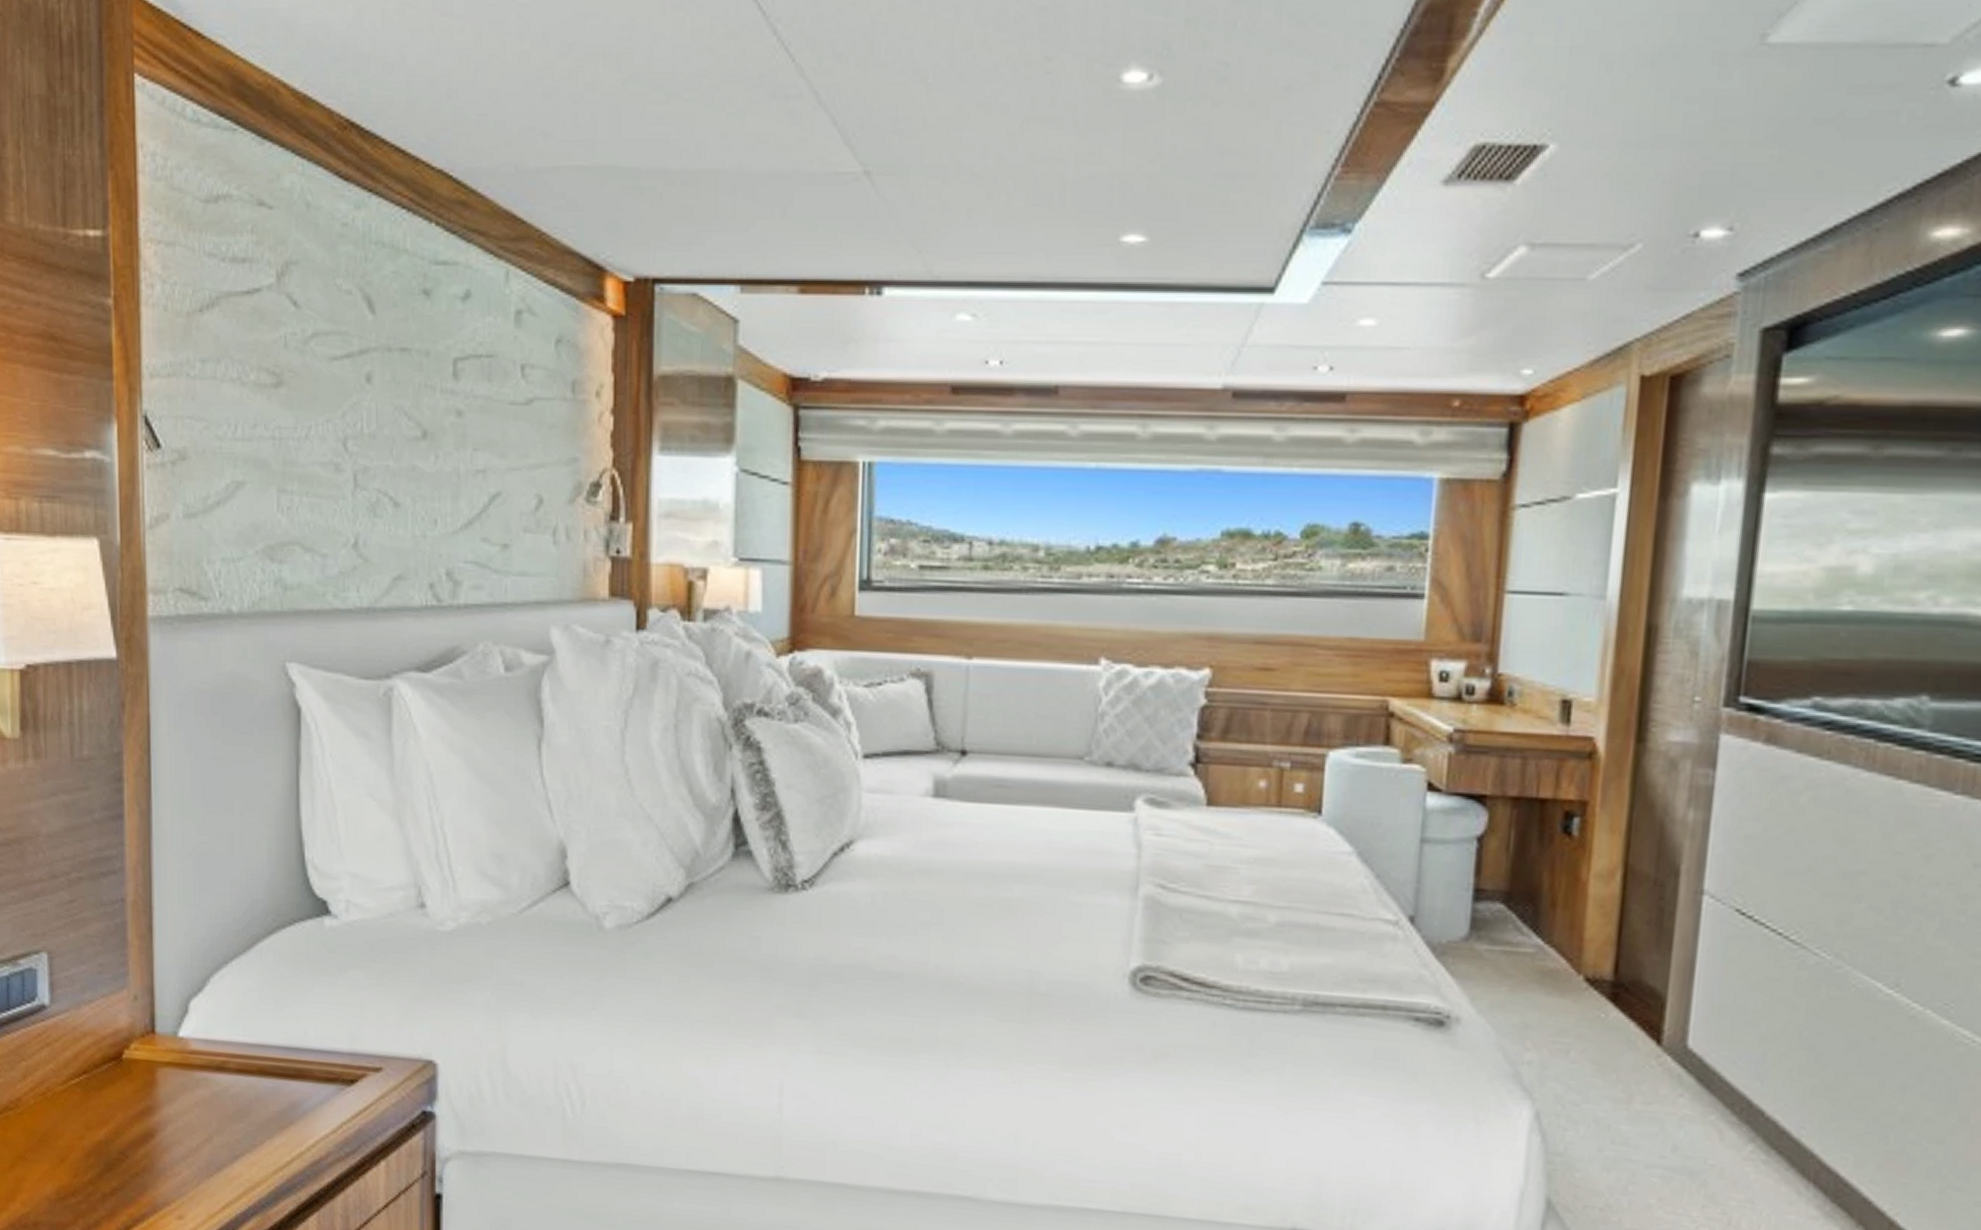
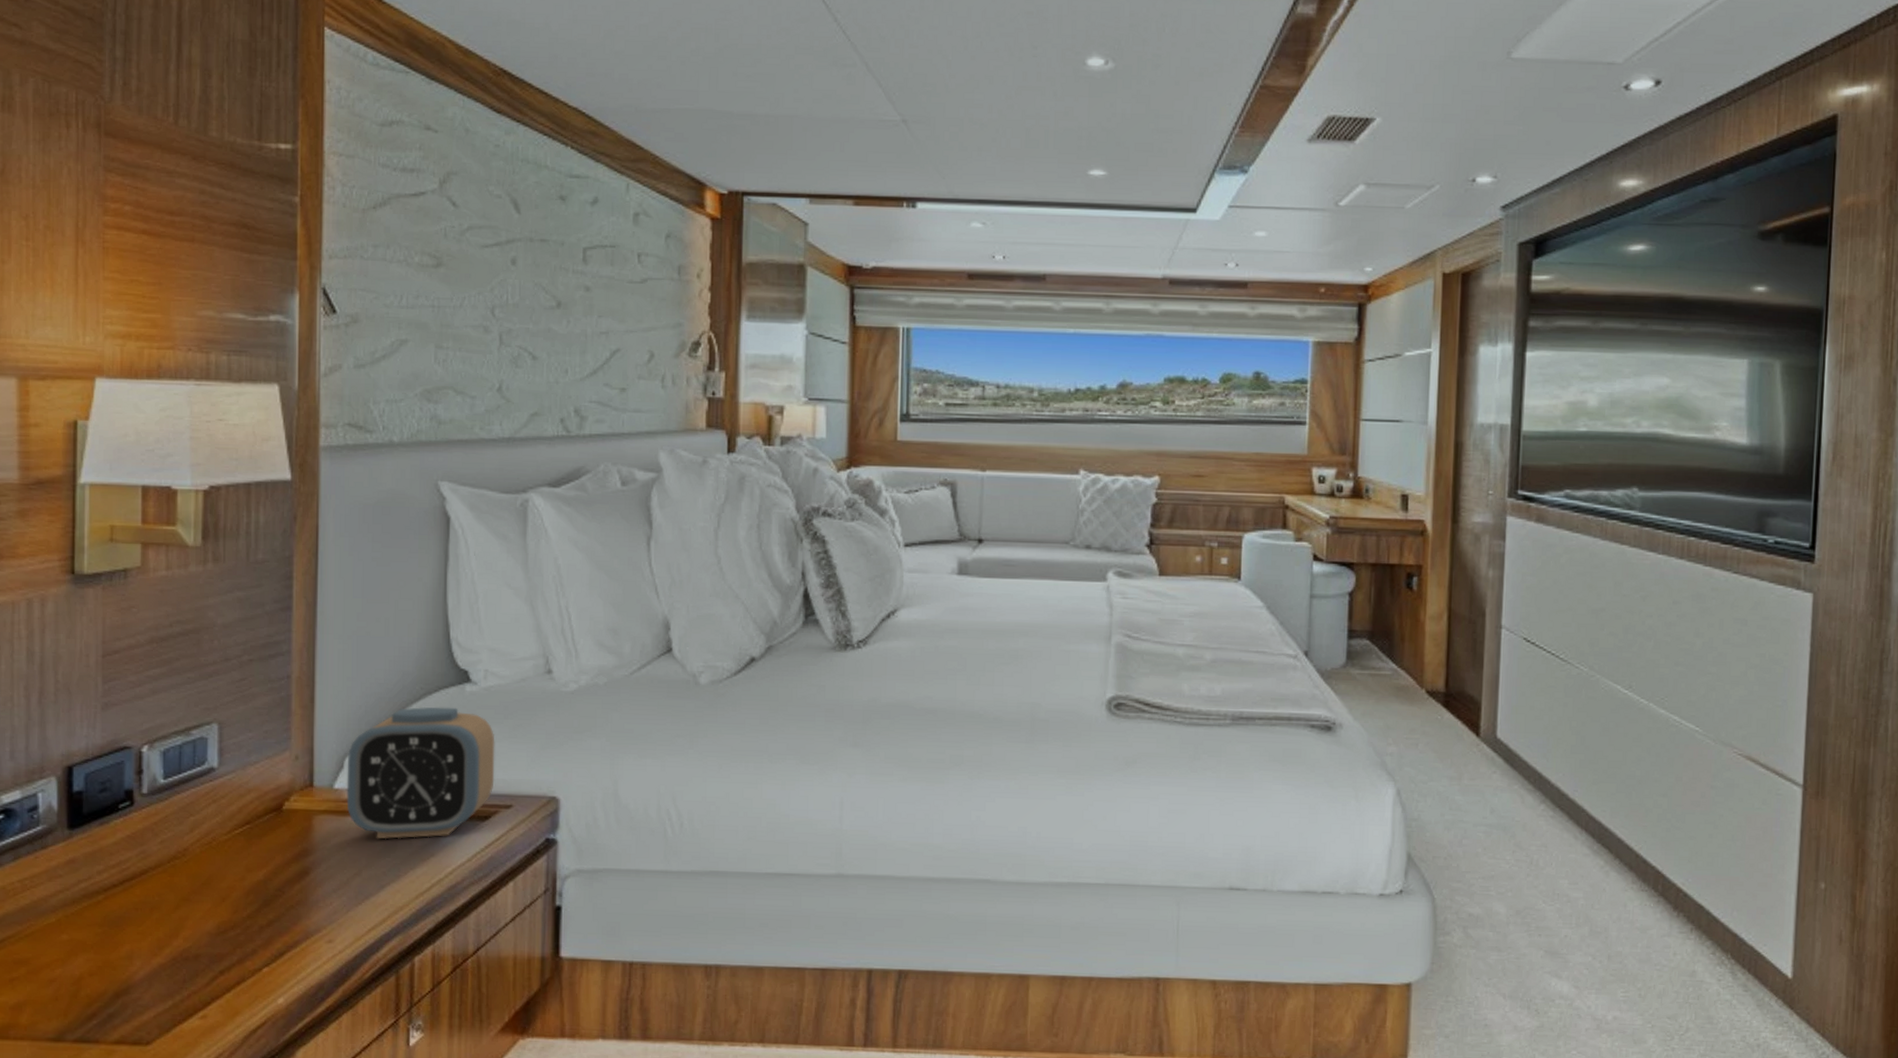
alarm clock: none [192,943,361,1102] -> present [346,707,495,840]

